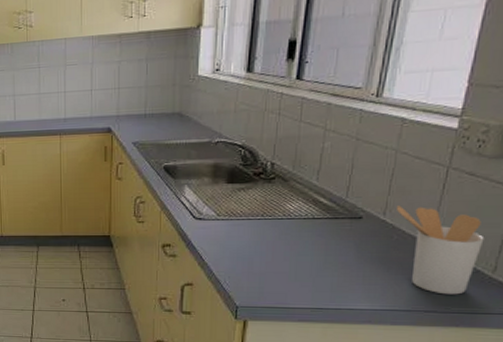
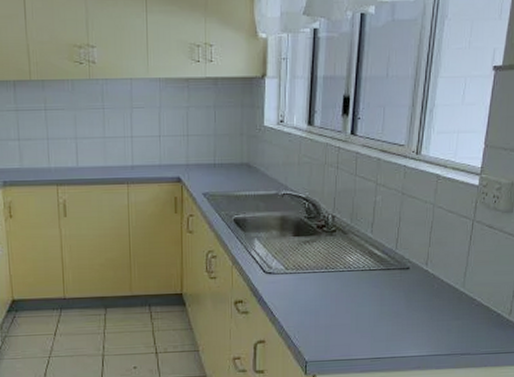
utensil holder: present [395,206,485,295] -> none [435,256,502,338]

